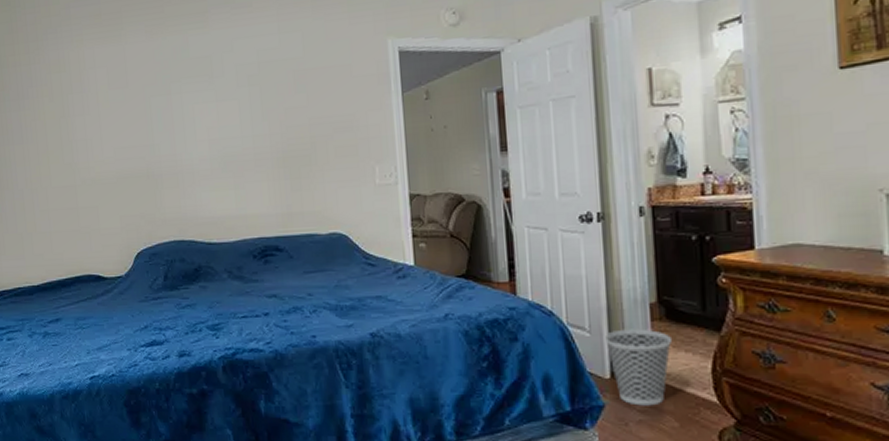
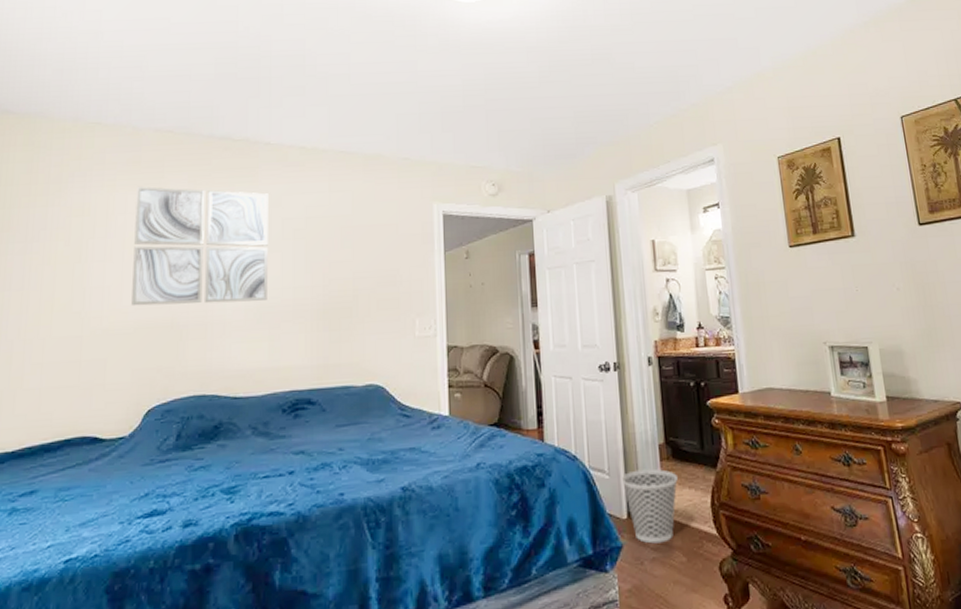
wall art: none [101,38,229,158] -> present [131,186,269,307]

